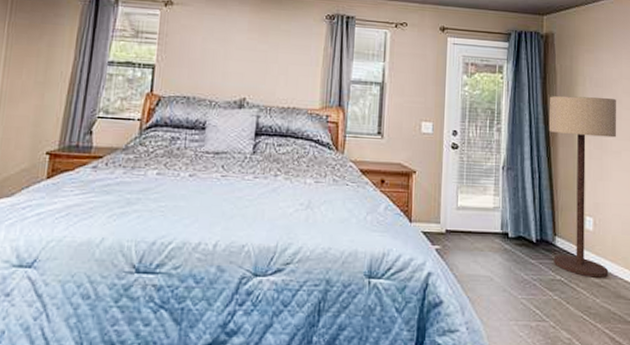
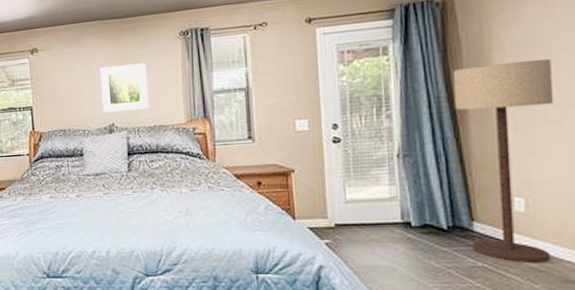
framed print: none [235,35,289,88] -> present [99,63,150,112]

